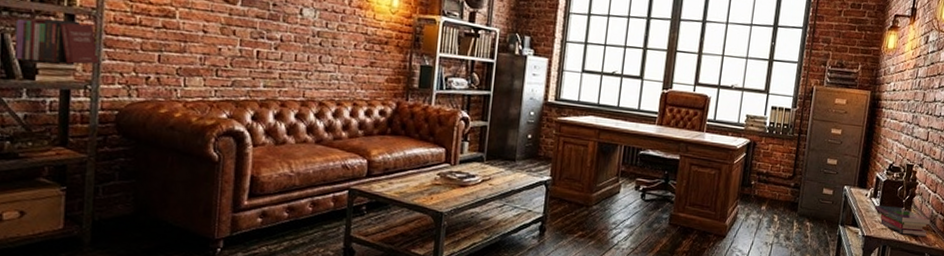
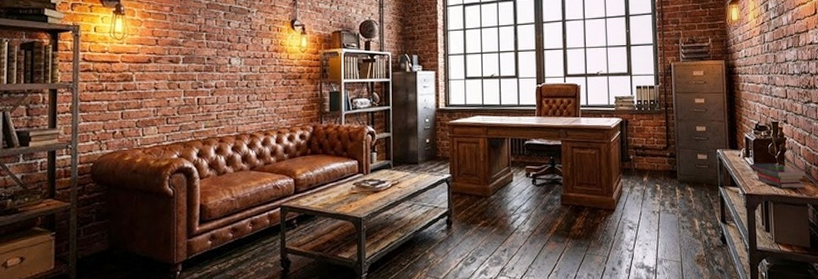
books: present [14,18,100,65] -> none [13,94,77,132]

